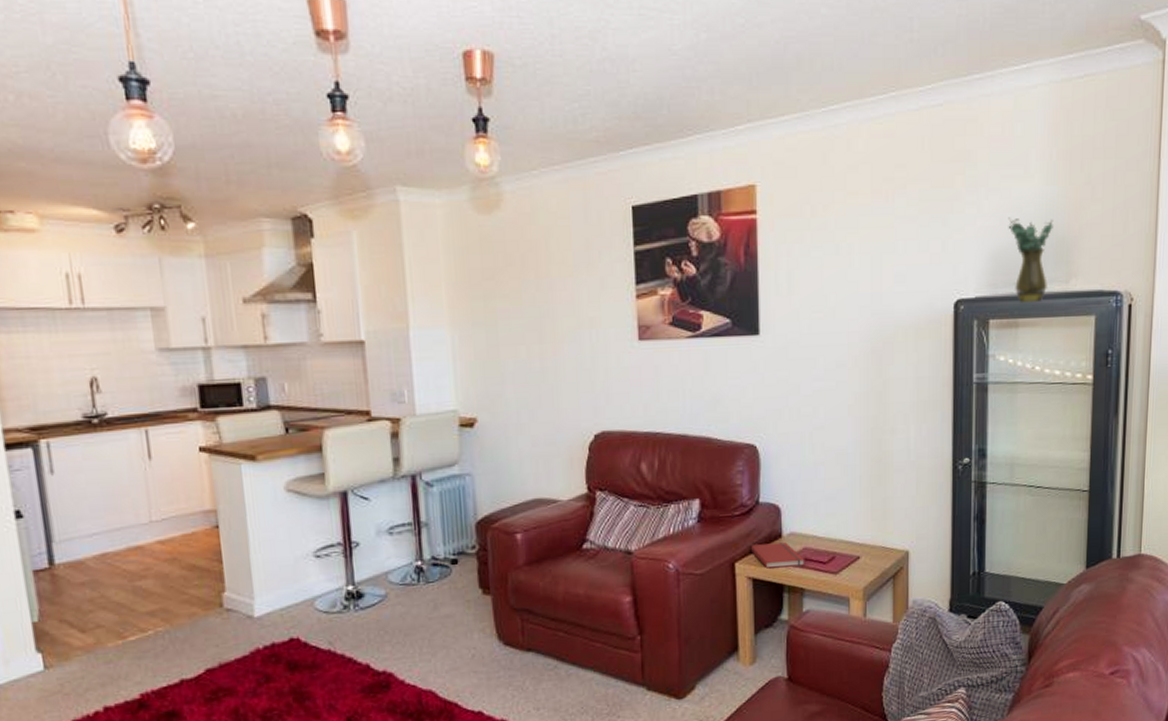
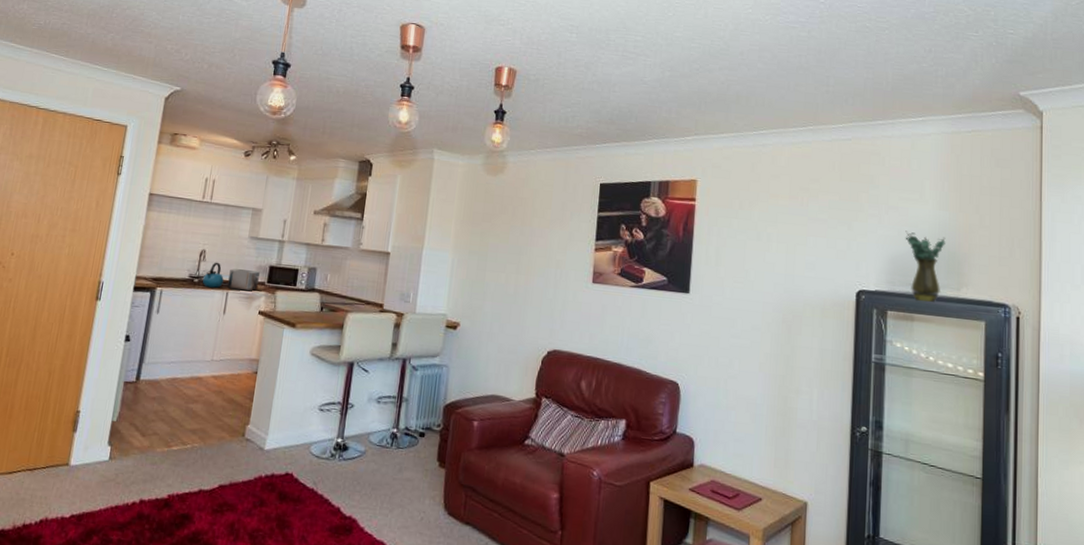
kettle: none [103,391,137,429] -> present [202,262,224,289]
toaster: none [141,394,189,425] -> present [227,268,260,292]
book: present [750,542,804,569] -> none [664,468,711,497]

